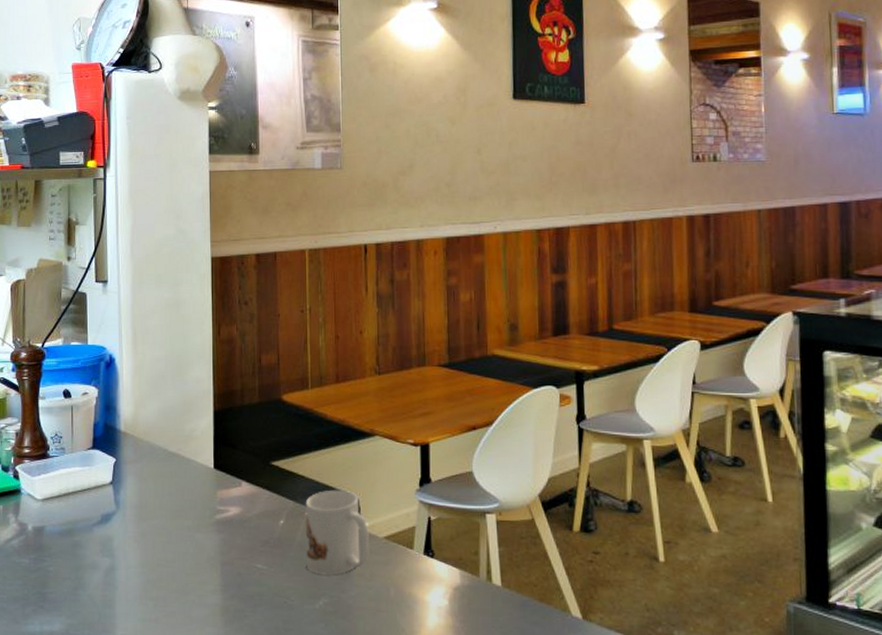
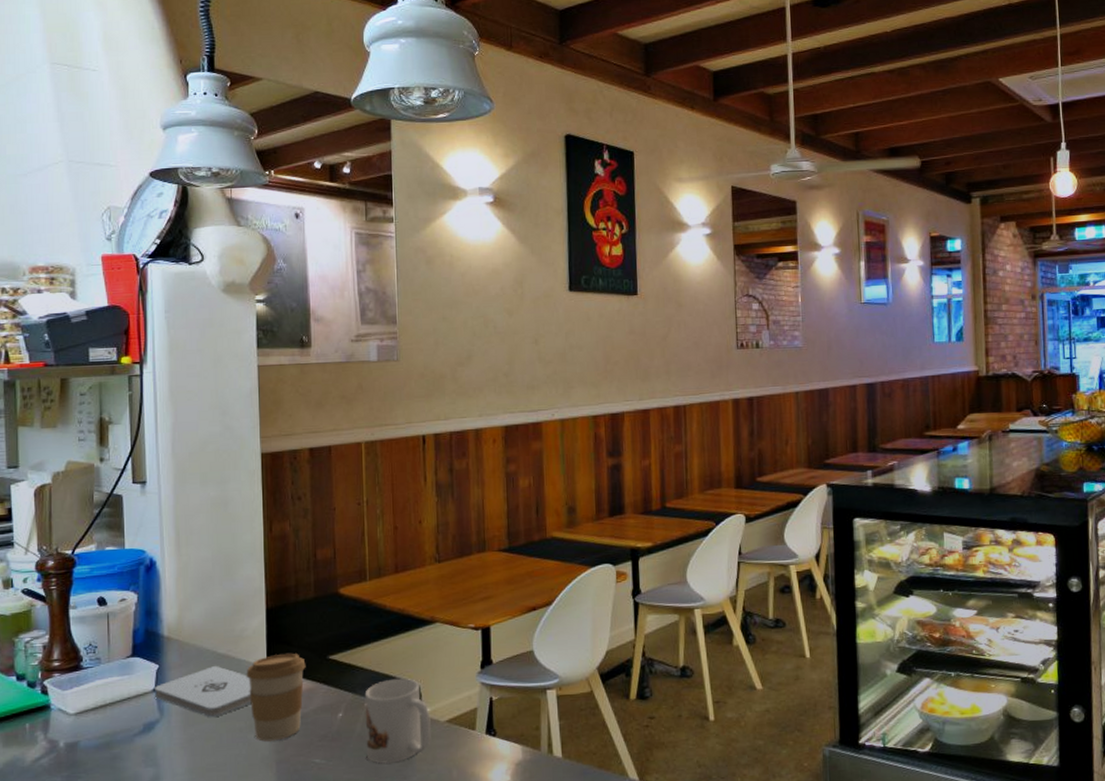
notepad: none [112,463,199,513] -> present [155,665,252,717]
coffee cup: none [194,456,250,542] -> present [246,653,306,742]

